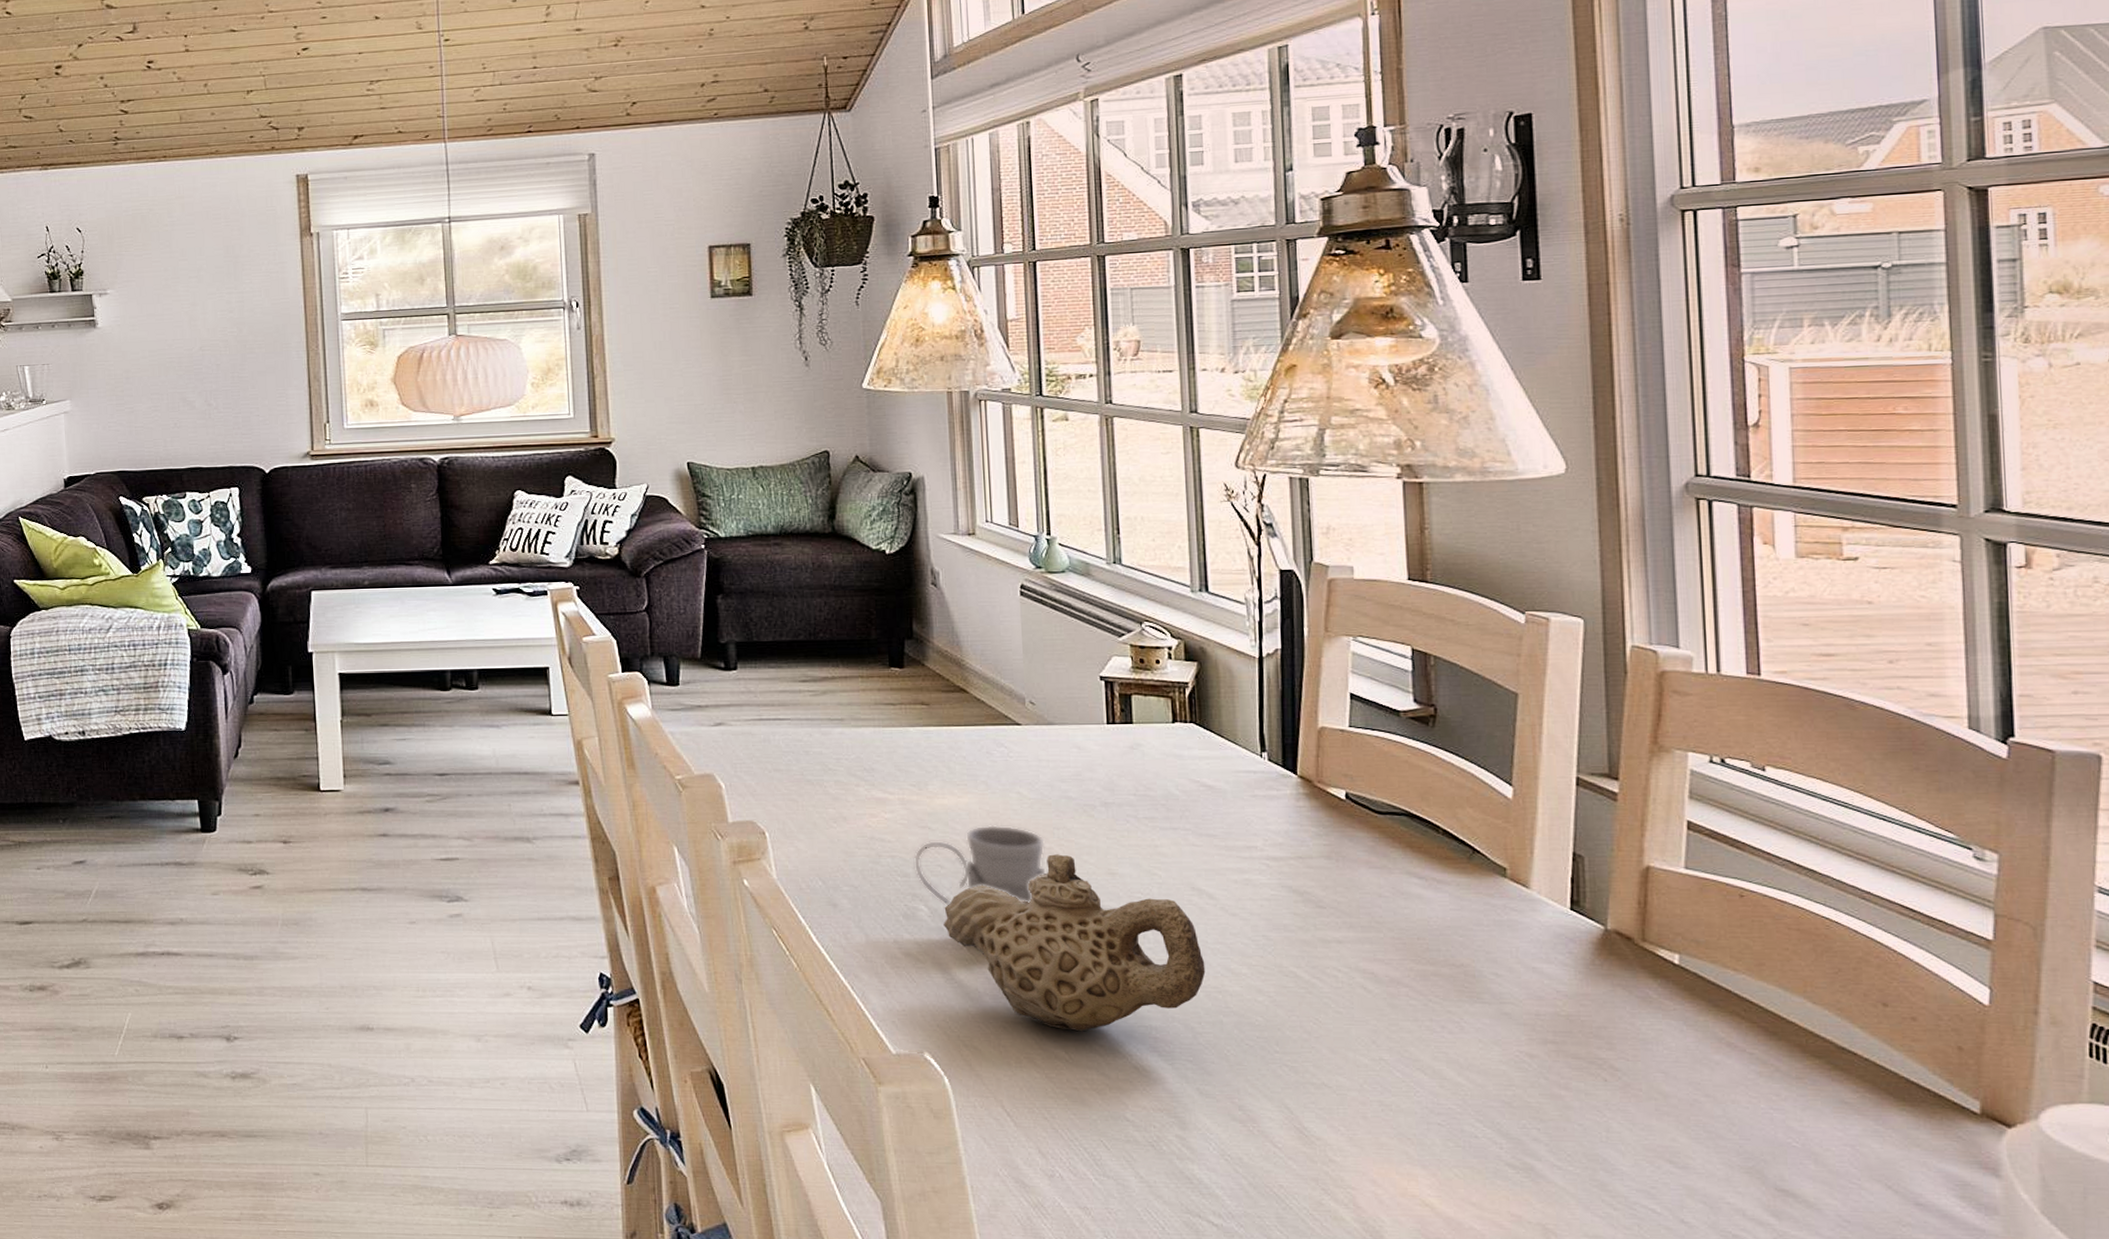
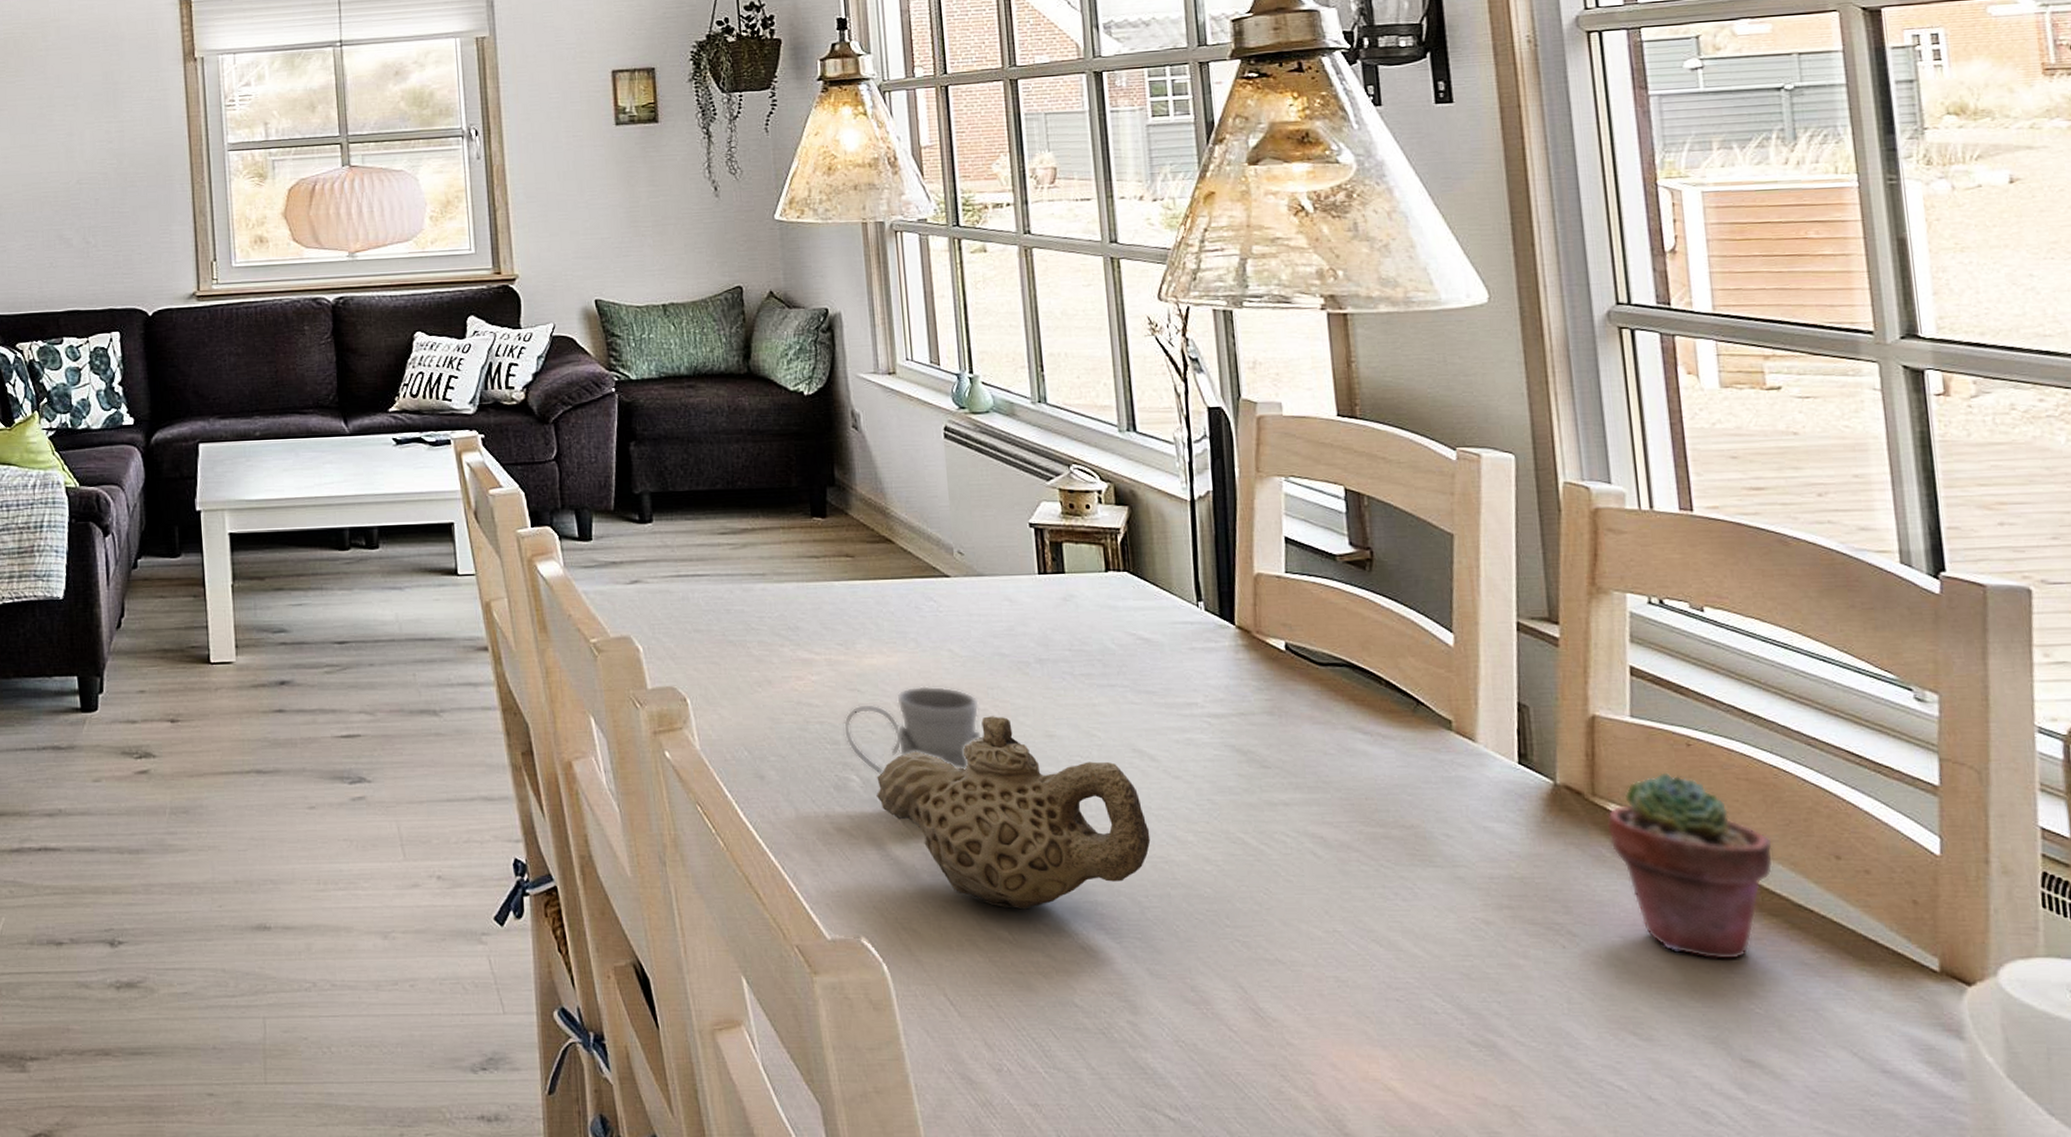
potted succulent: none [1655,921,1821,1097] -> present [1606,772,1774,961]

